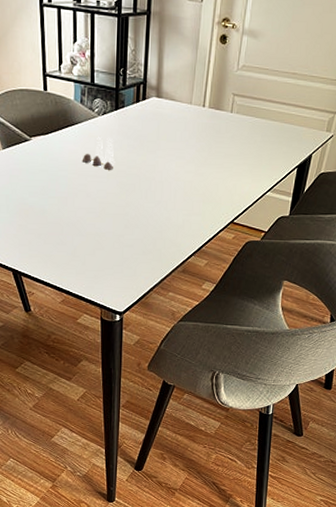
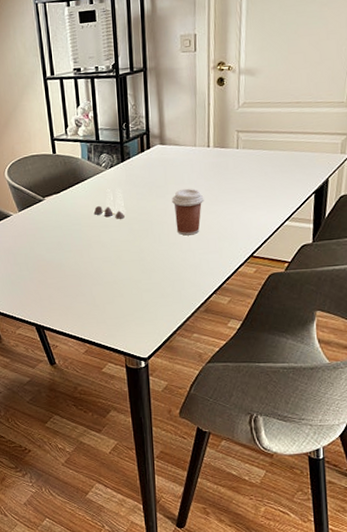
coffee cup: none [162,146,194,195] -> present [172,188,204,236]

